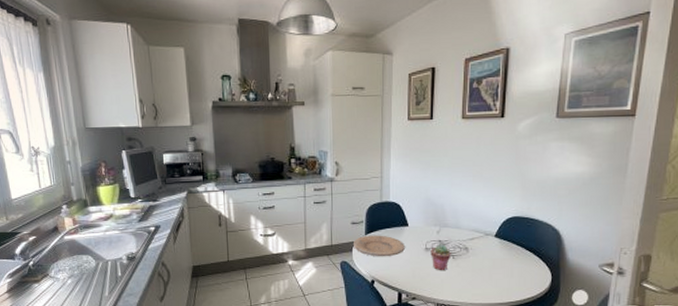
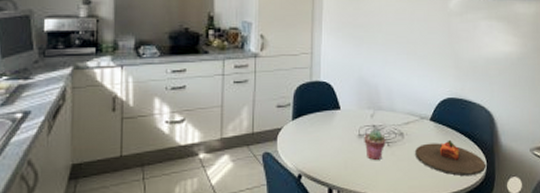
plate: present [352,235,405,257] -> none [277,120,336,147]
plate: none [480,254,550,287] -> present [415,139,485,176]

